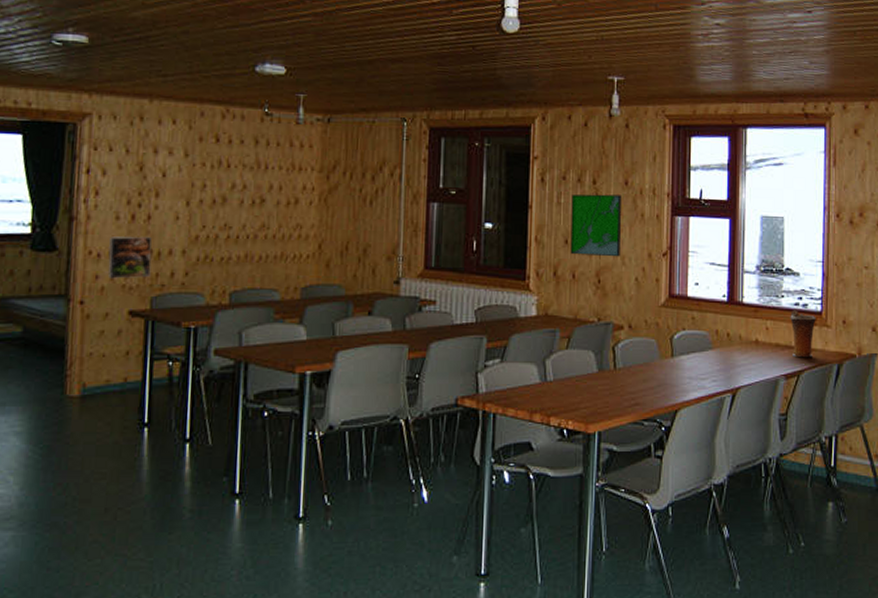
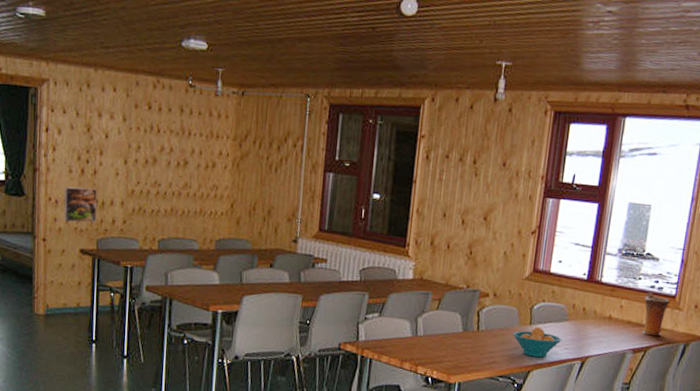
map: present [570,194,621,257] -> none [447,172,498,233]
fruit bowl: none [654,358,709,394] -> present [513,326,562,358]

